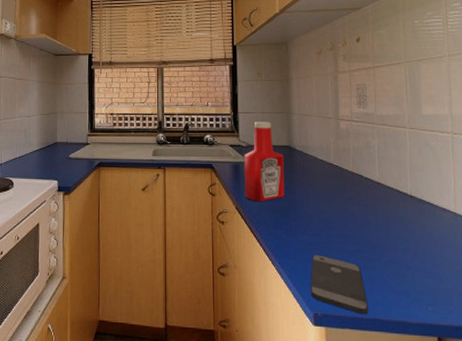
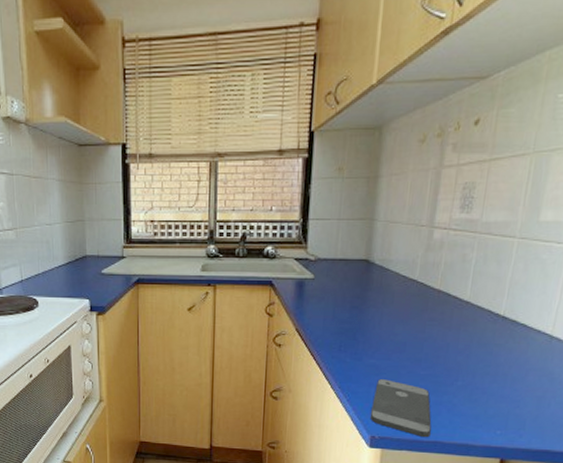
ketchup bottle: present [244,122,285,202] -> none [308,230,359,324]

